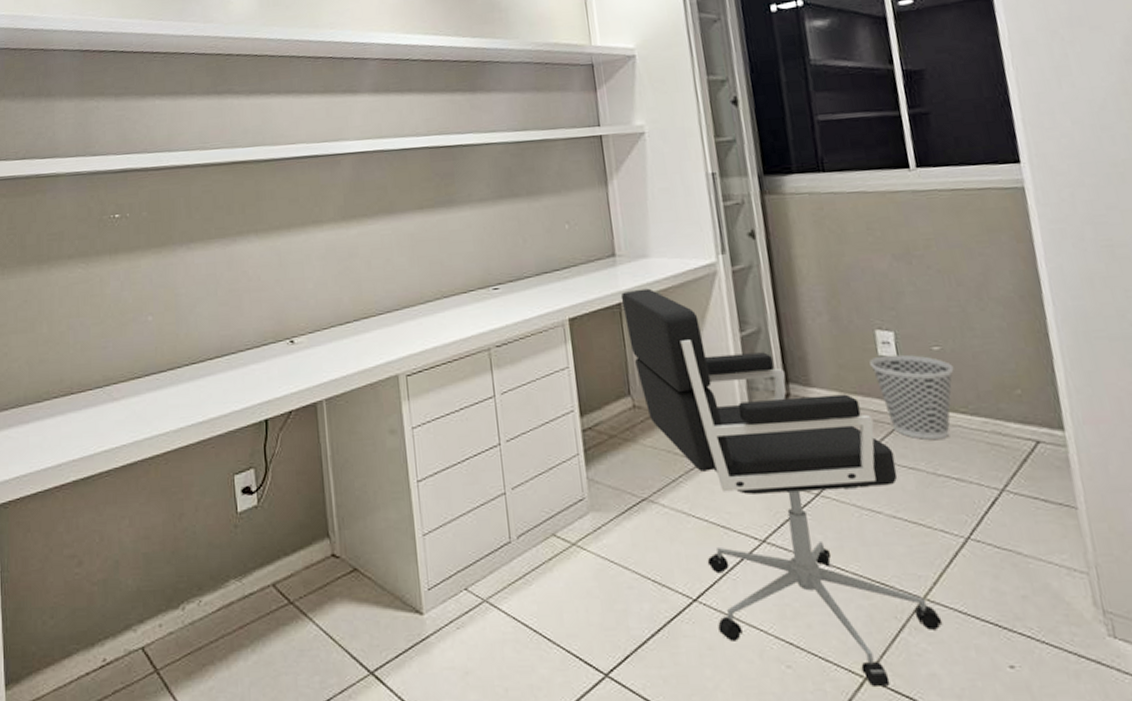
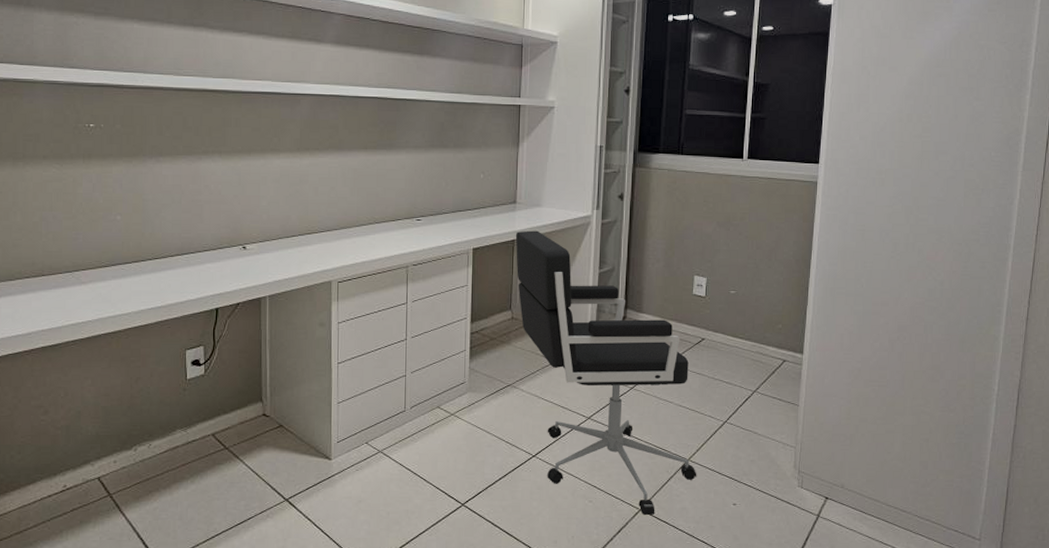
wastebasket: present [869,354,954,440] -> none [686,294,742,355]

